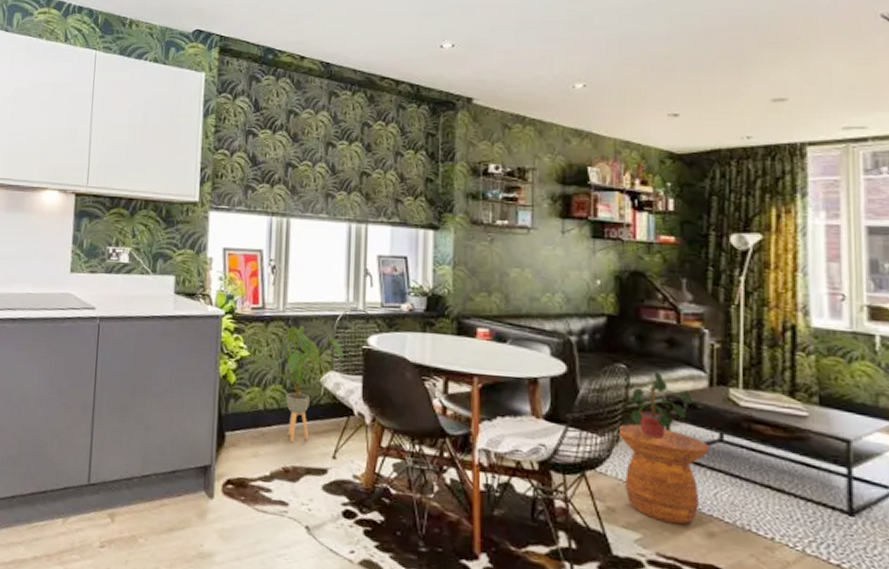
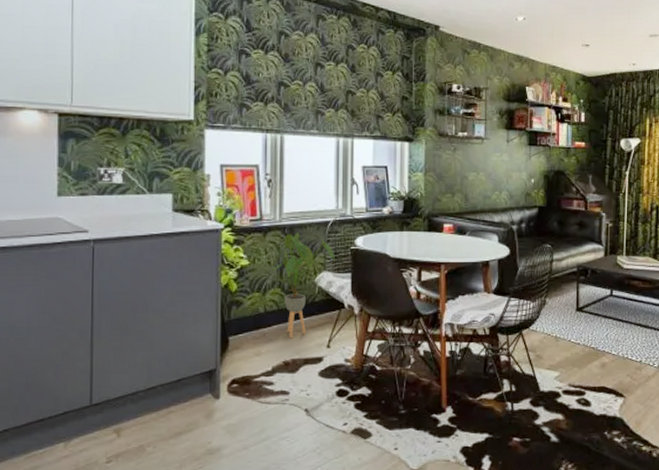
side table: present [616,424,709,525] -> none [544,290,603,361]
potted plant: present [625,371,693,439] -> none [550,248,594,299]

